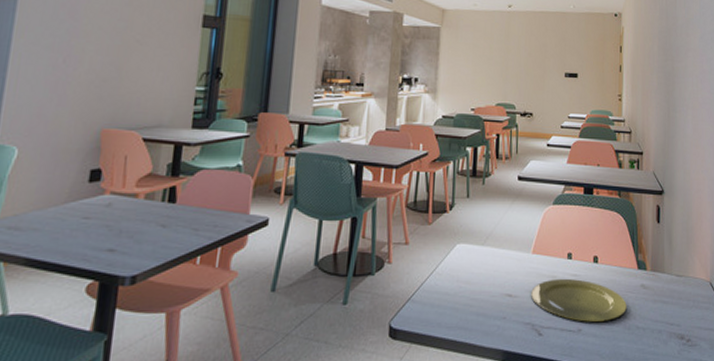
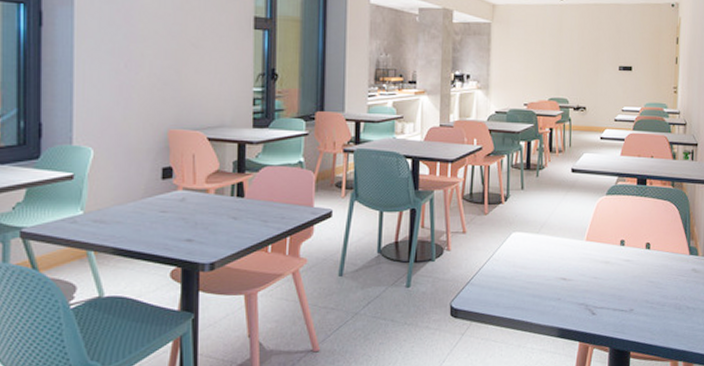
plate: present [531,278,627,322] -> none [585,263,678,303]

